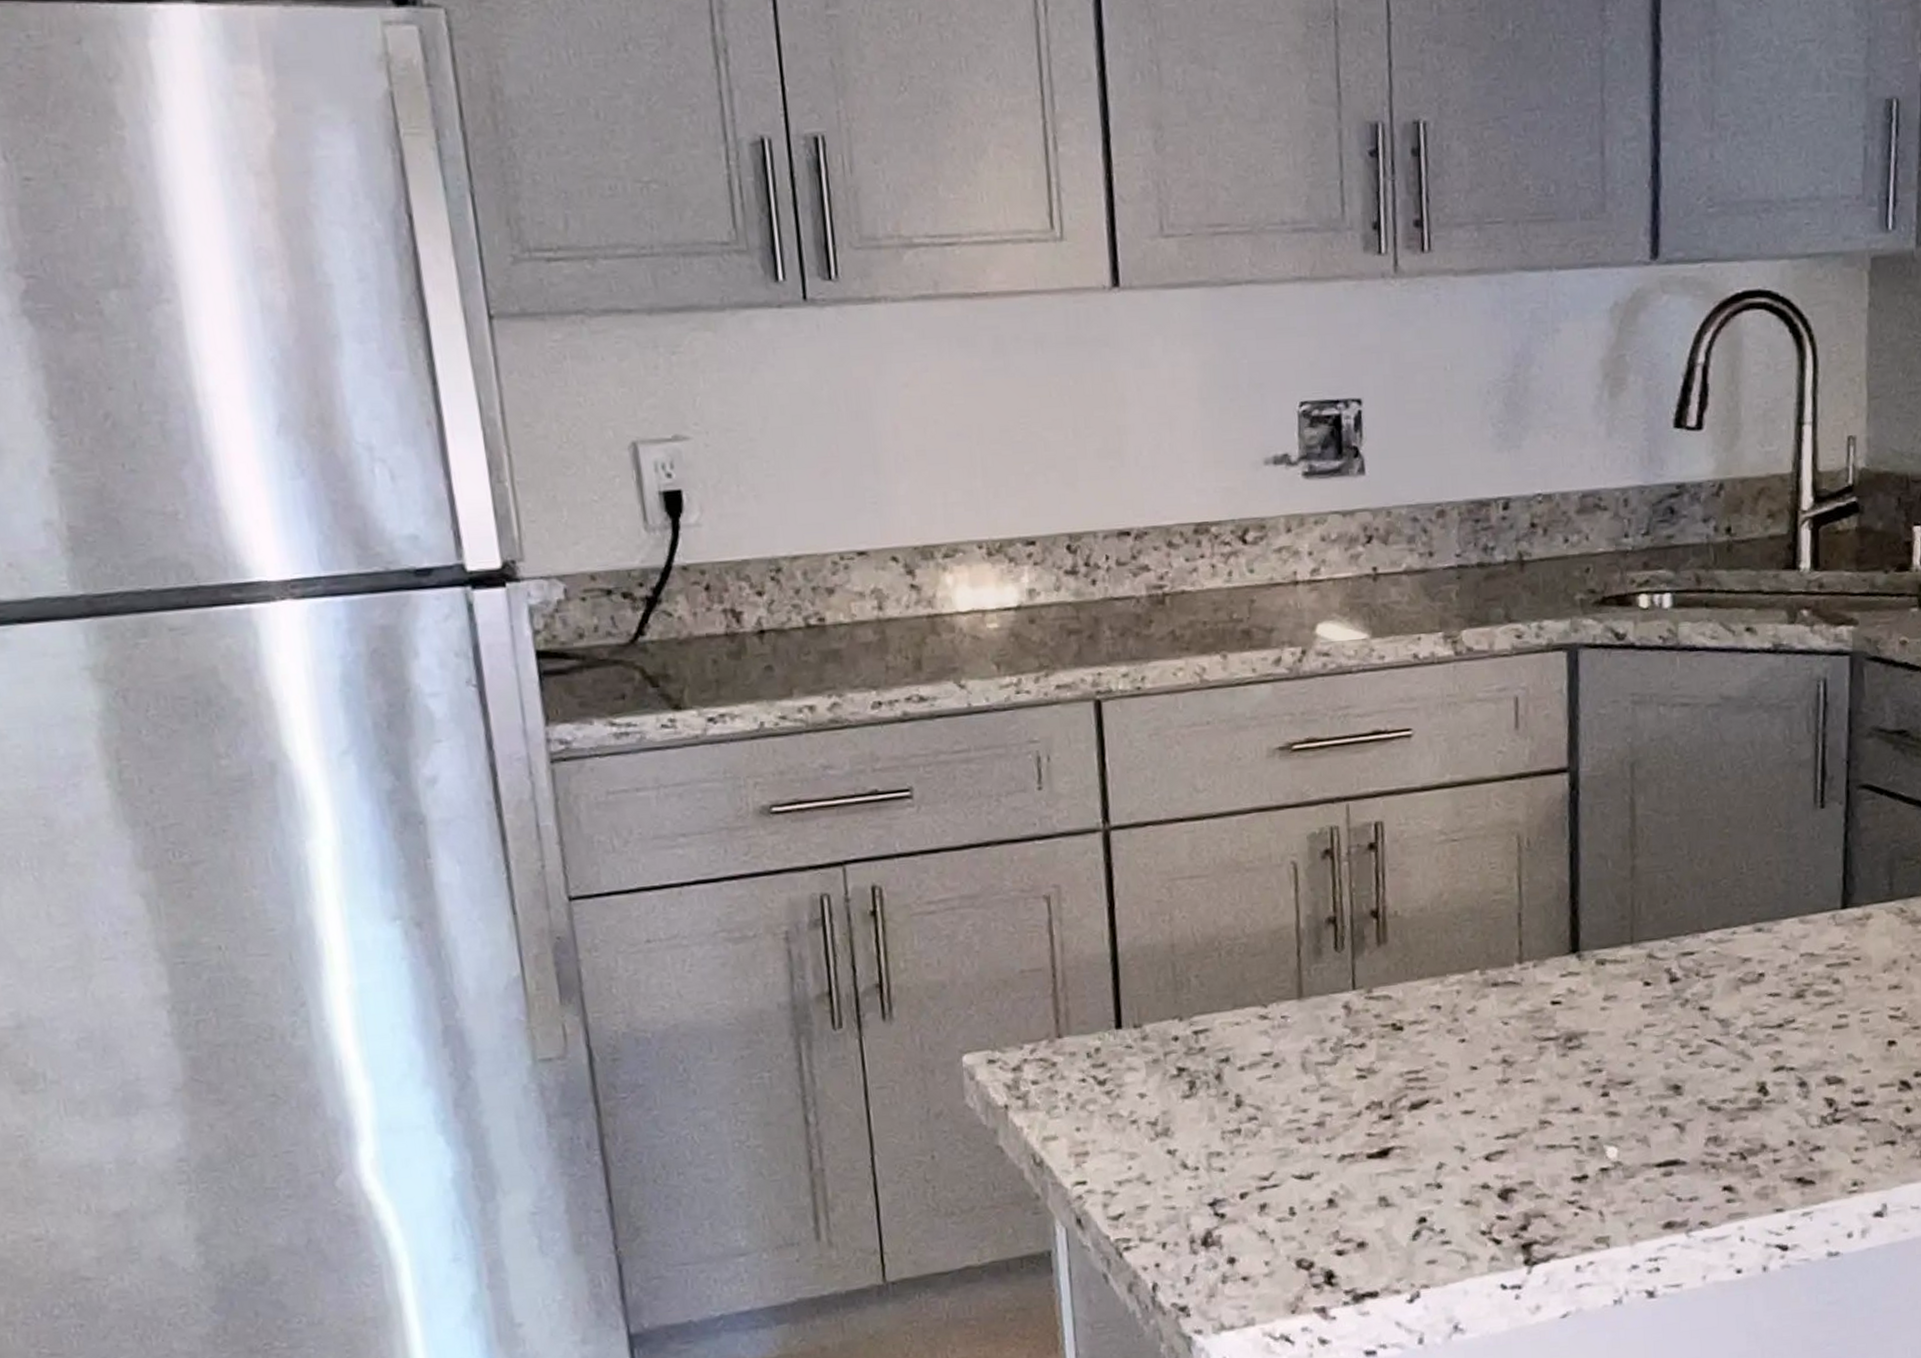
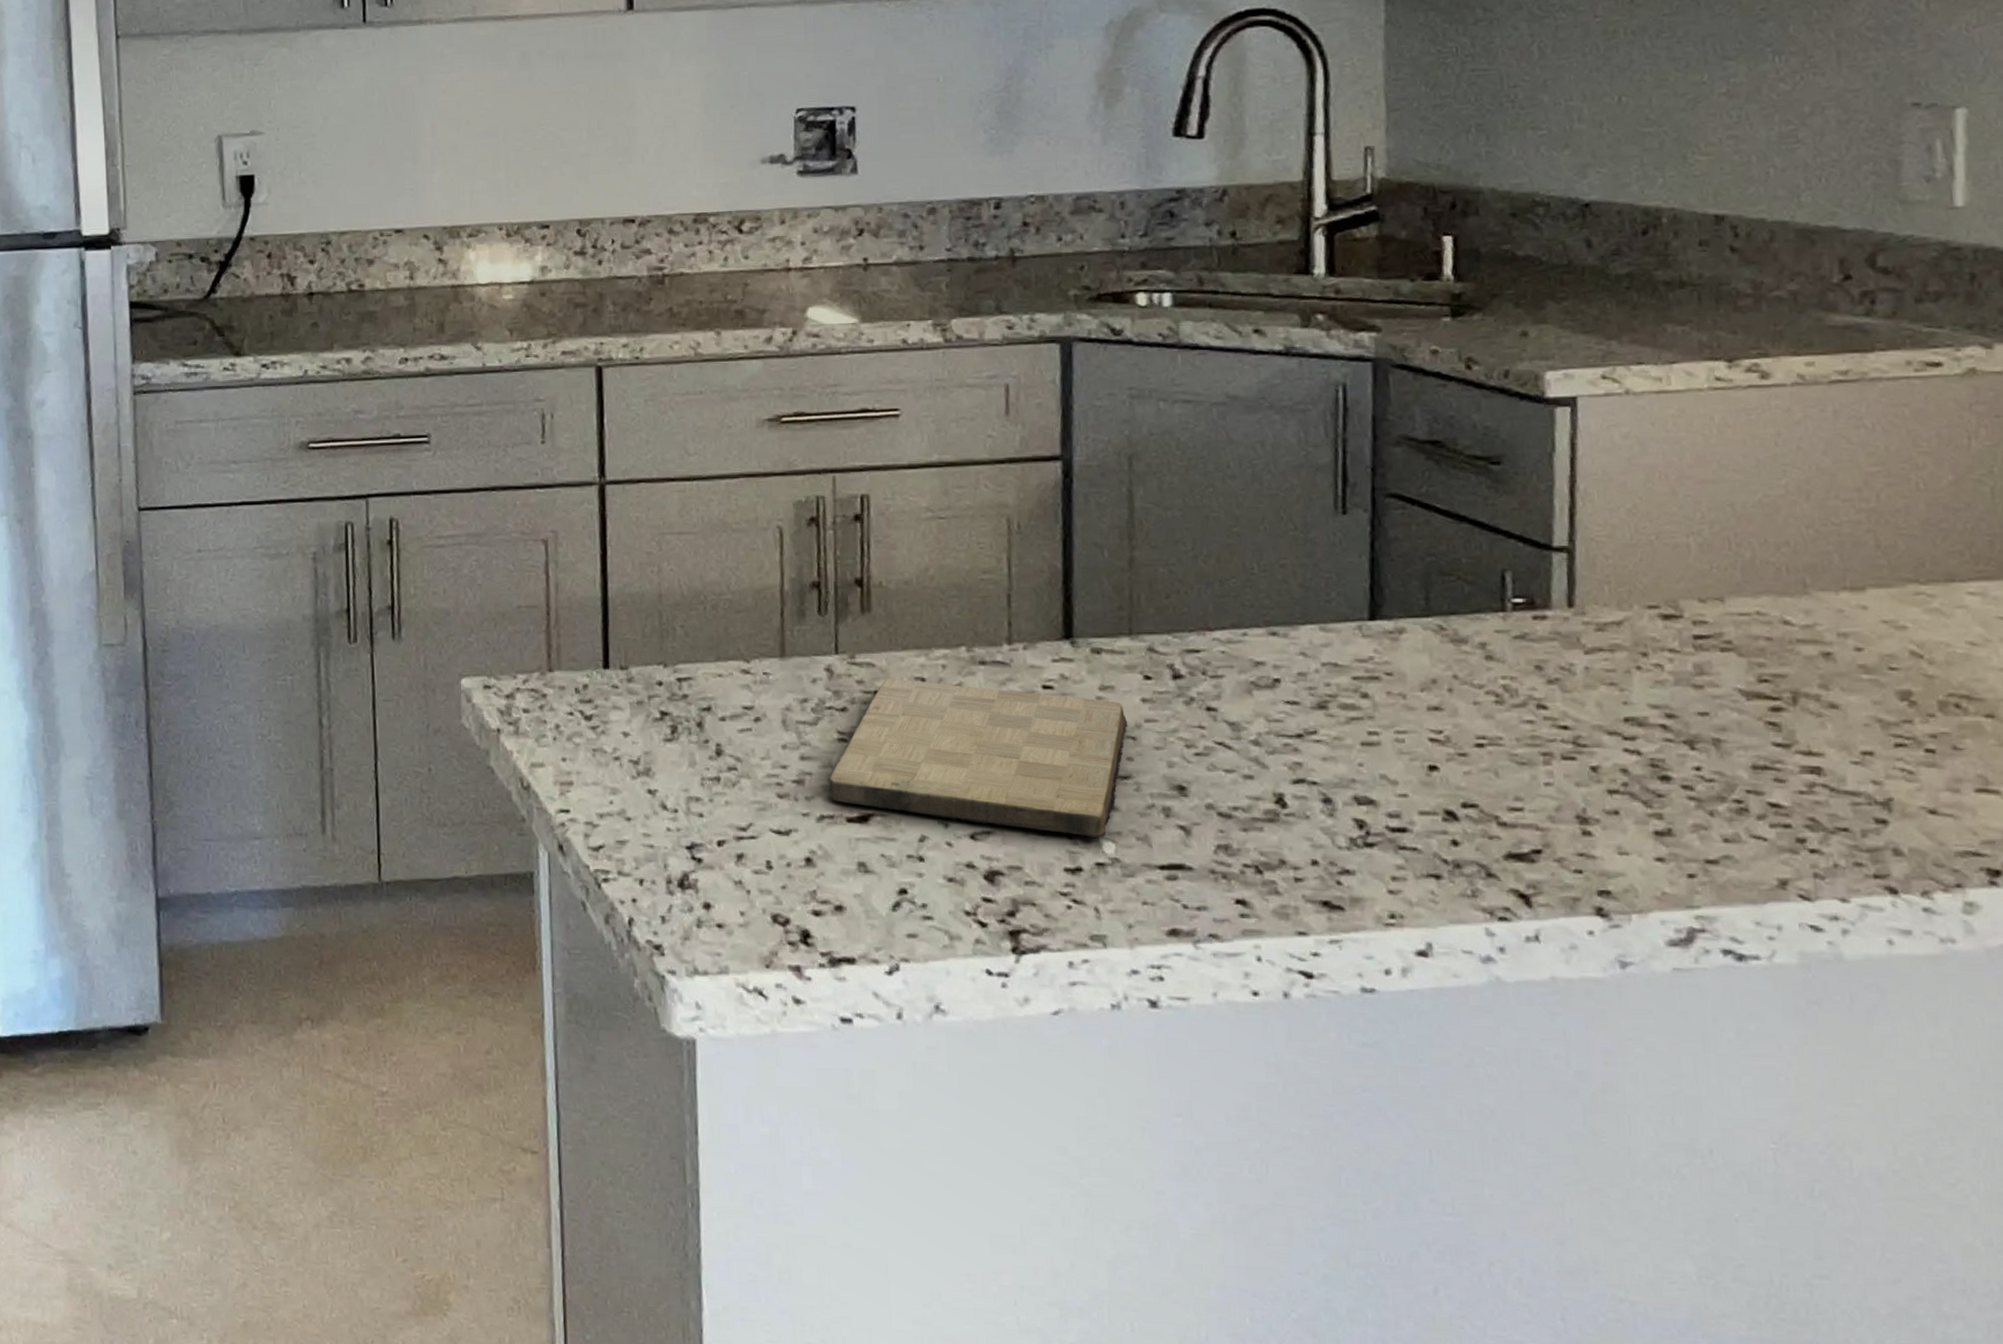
cutting board: none [1349,1008,1630,1145] -> present [829,678,1128,838]

